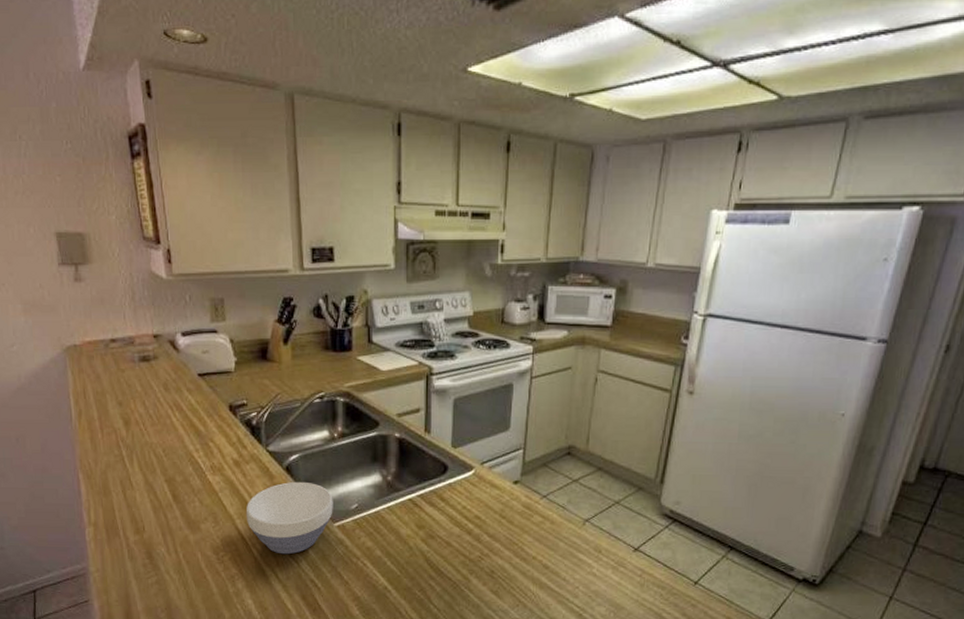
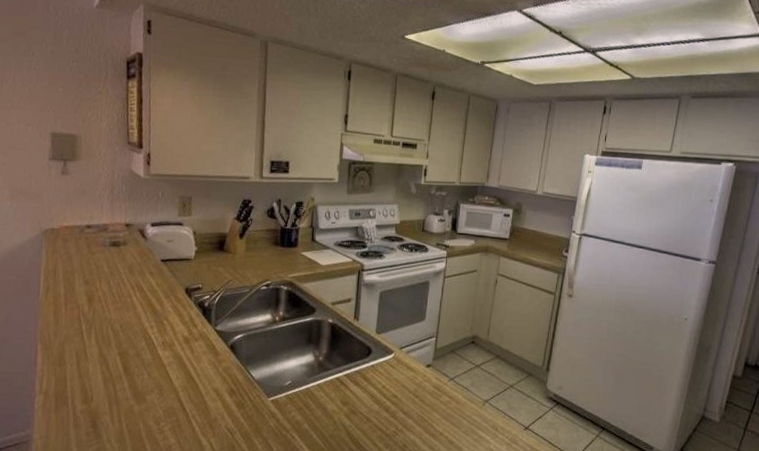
bowl: present [245,481,333,555] -> none [189,359,270,426]

